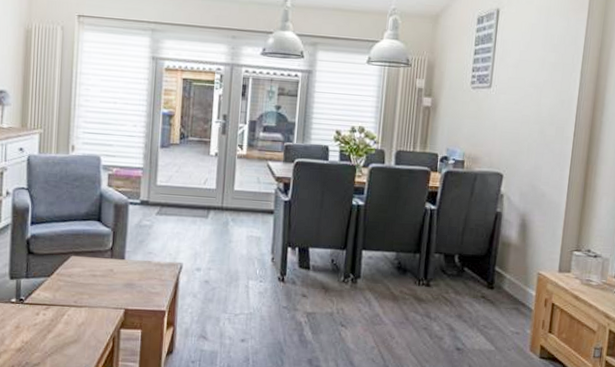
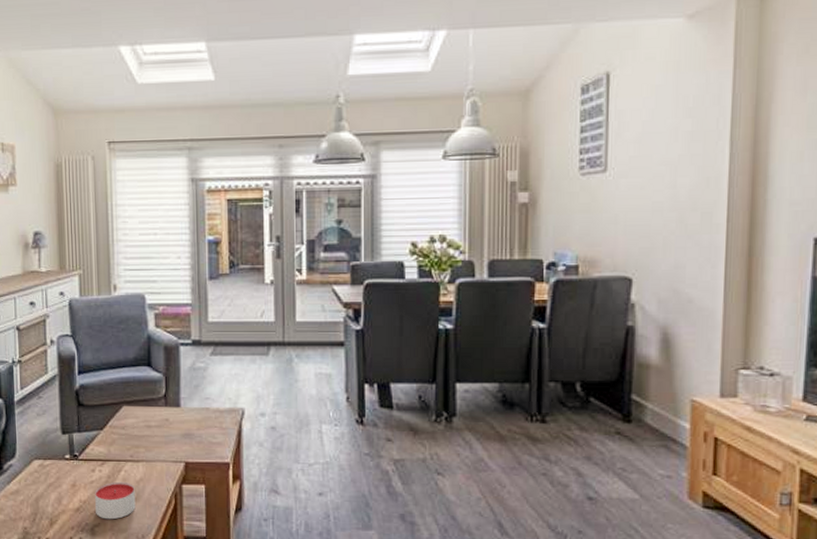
candle: none [36,324,76,360] -> present [95,481,136,520]

